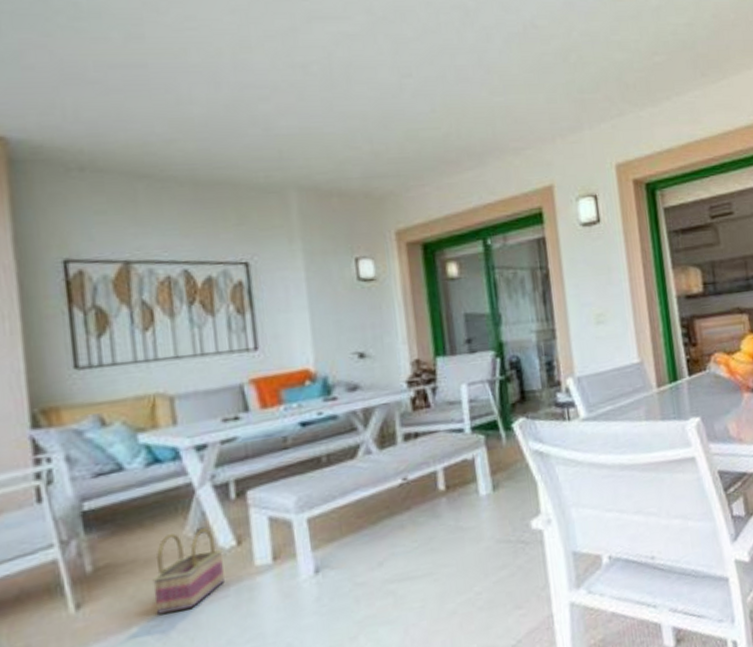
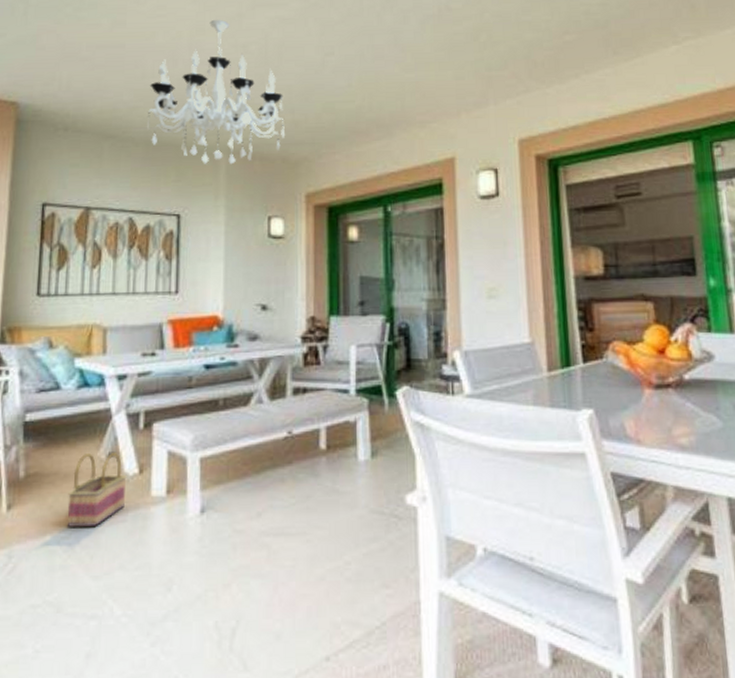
chandelier: none [189,34,366,204] -> present [146,19,286,165]

